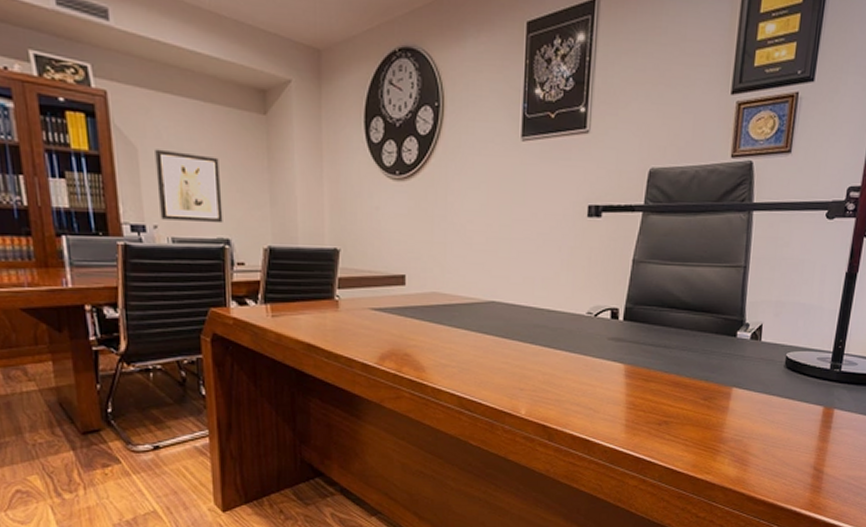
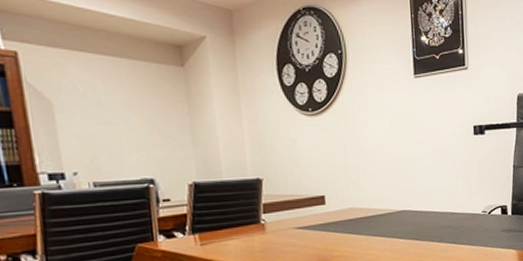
wall art: present [155,149,223,224] -> none [71,102,146,167]

